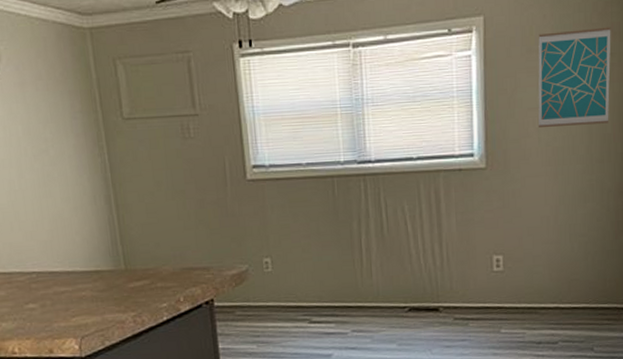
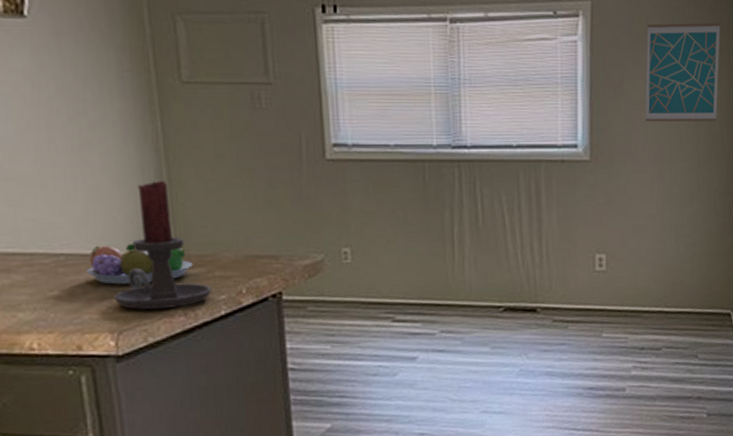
fruit bowl: none [53,261,139,297] -> present [85,244,193,285]
candle holder: none [76,206,155,318] -> present [114,181,212,310]

